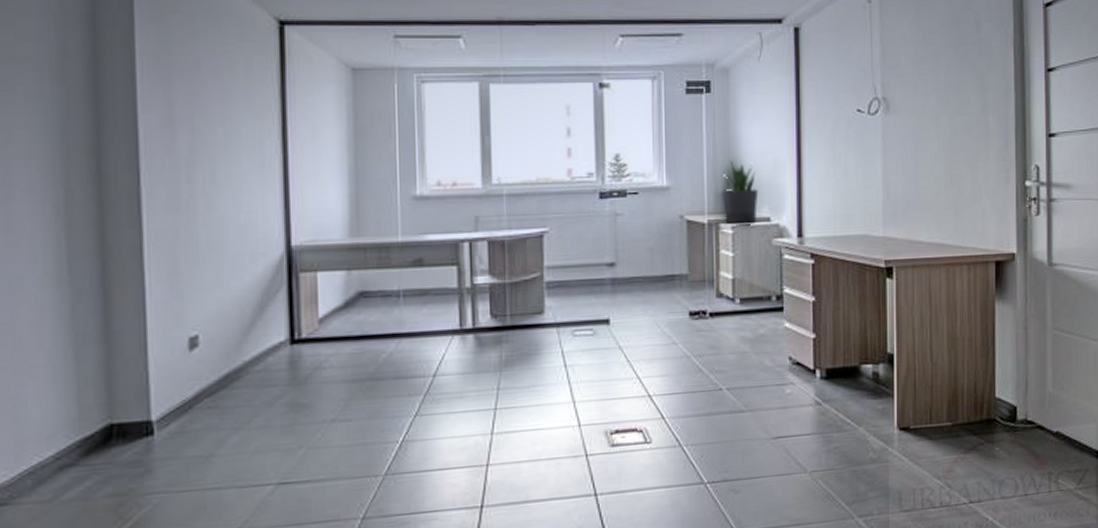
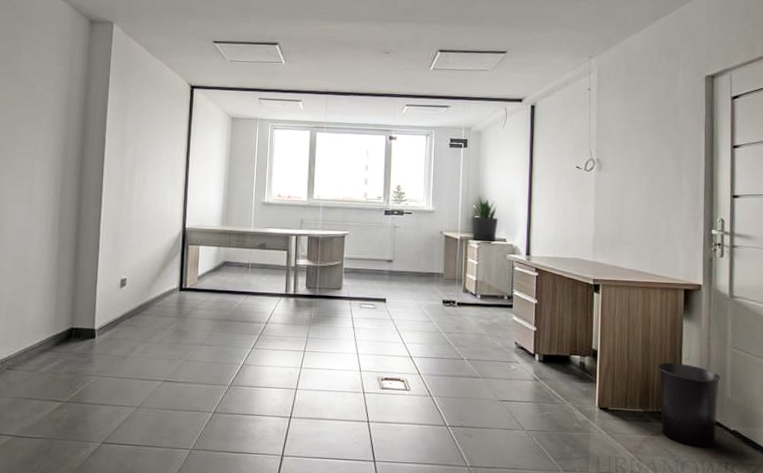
waste bin: none [968,357,1041,460] -> present [658,362,721,448]

